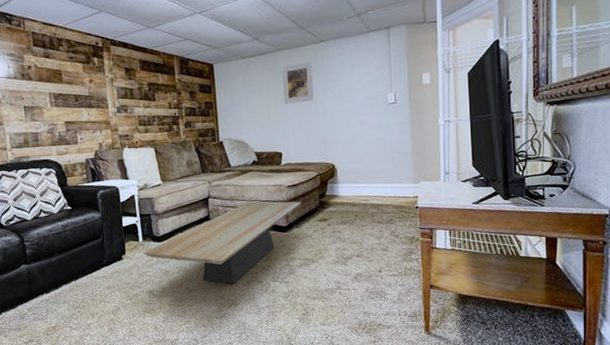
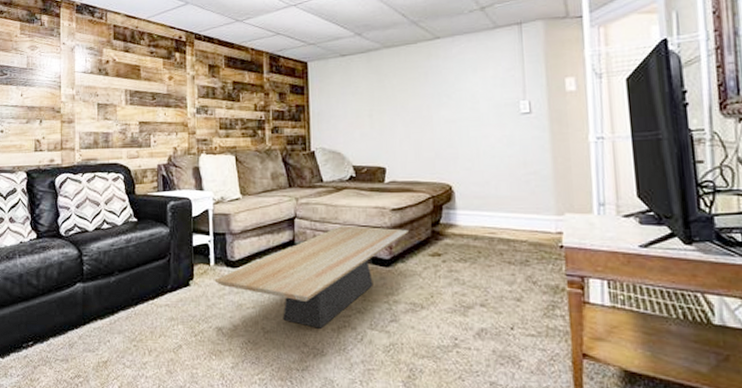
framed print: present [282,62,314,104] -> none [388,61,426,110]

